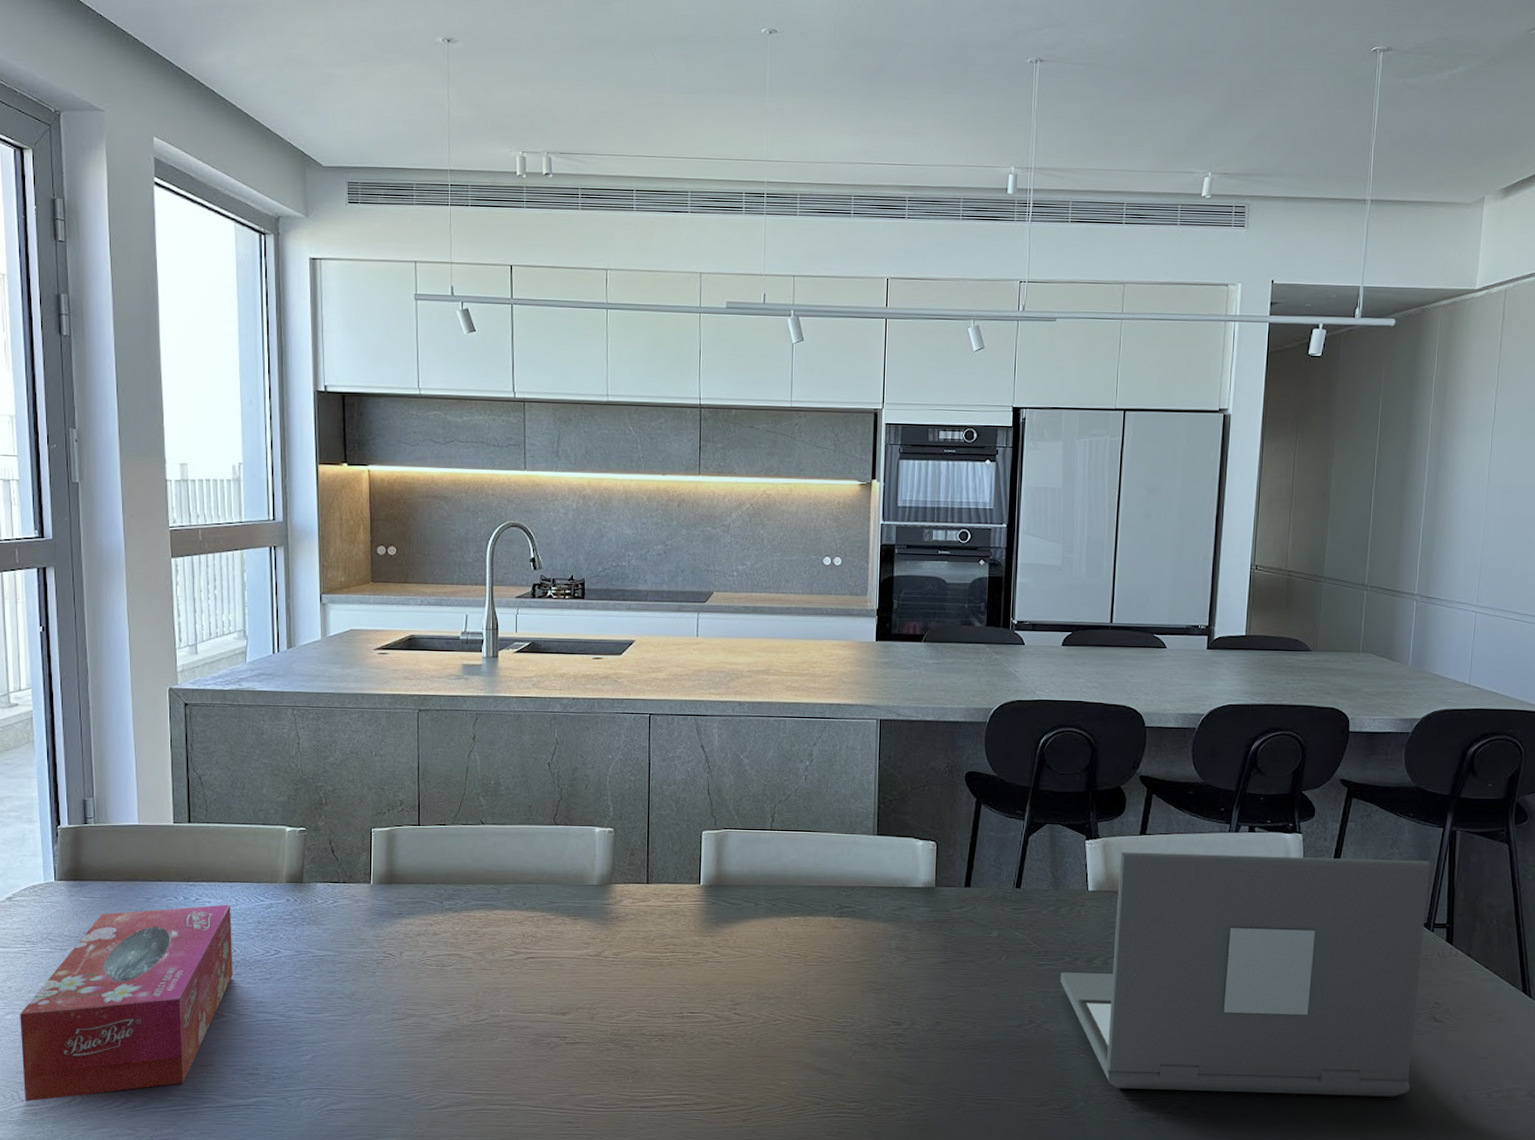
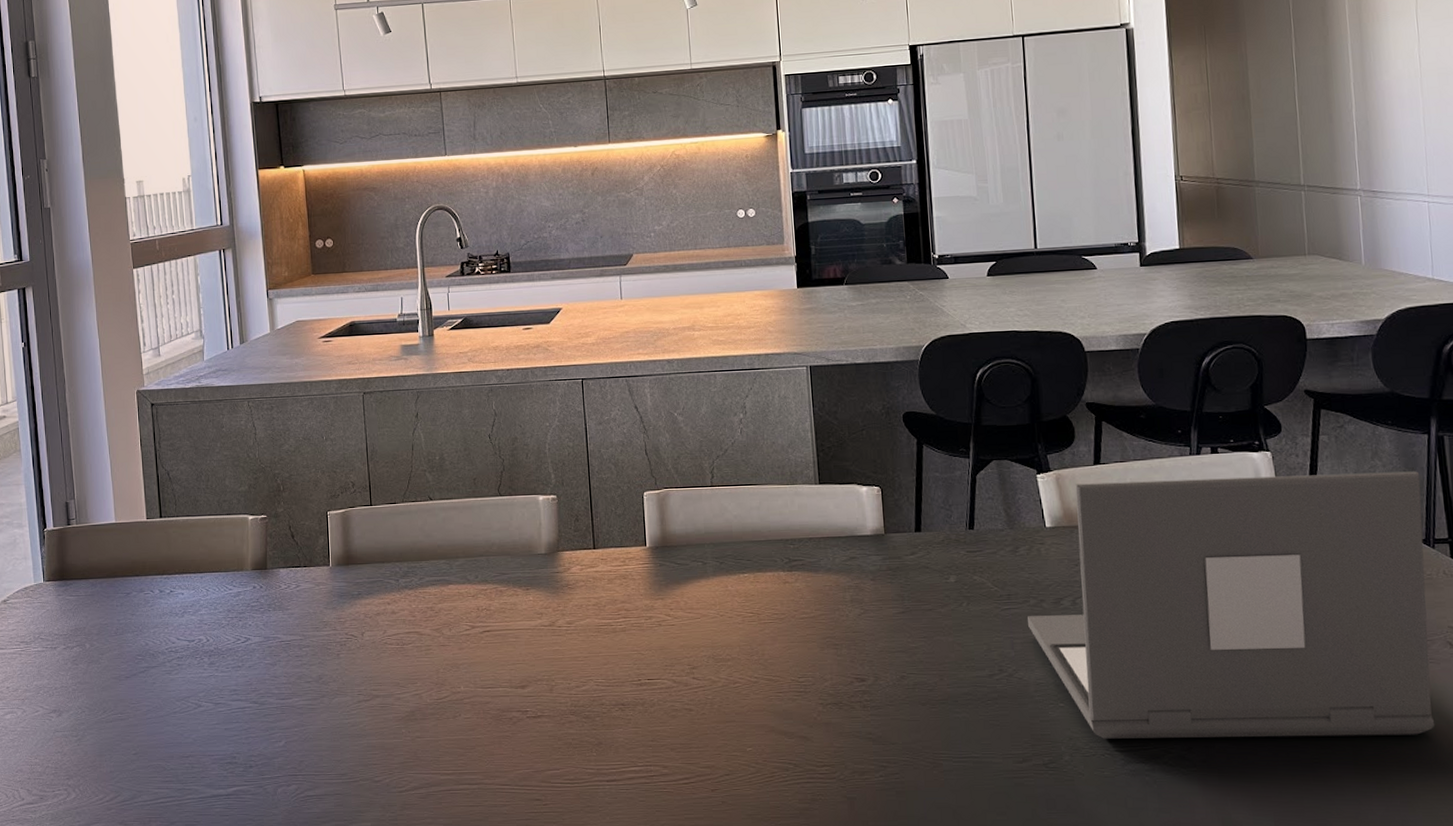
tissue box: present [20,904,233,1102] -> none [18,595,208,800]

